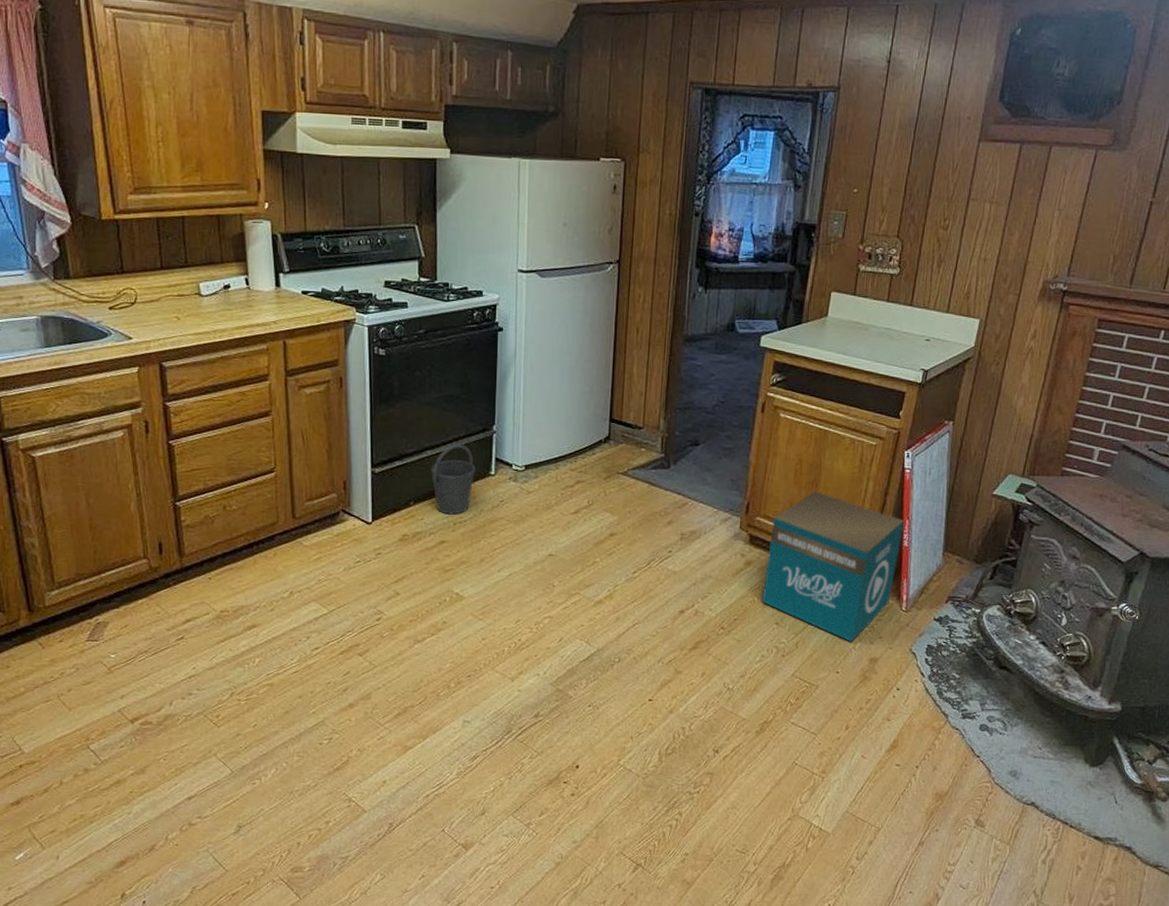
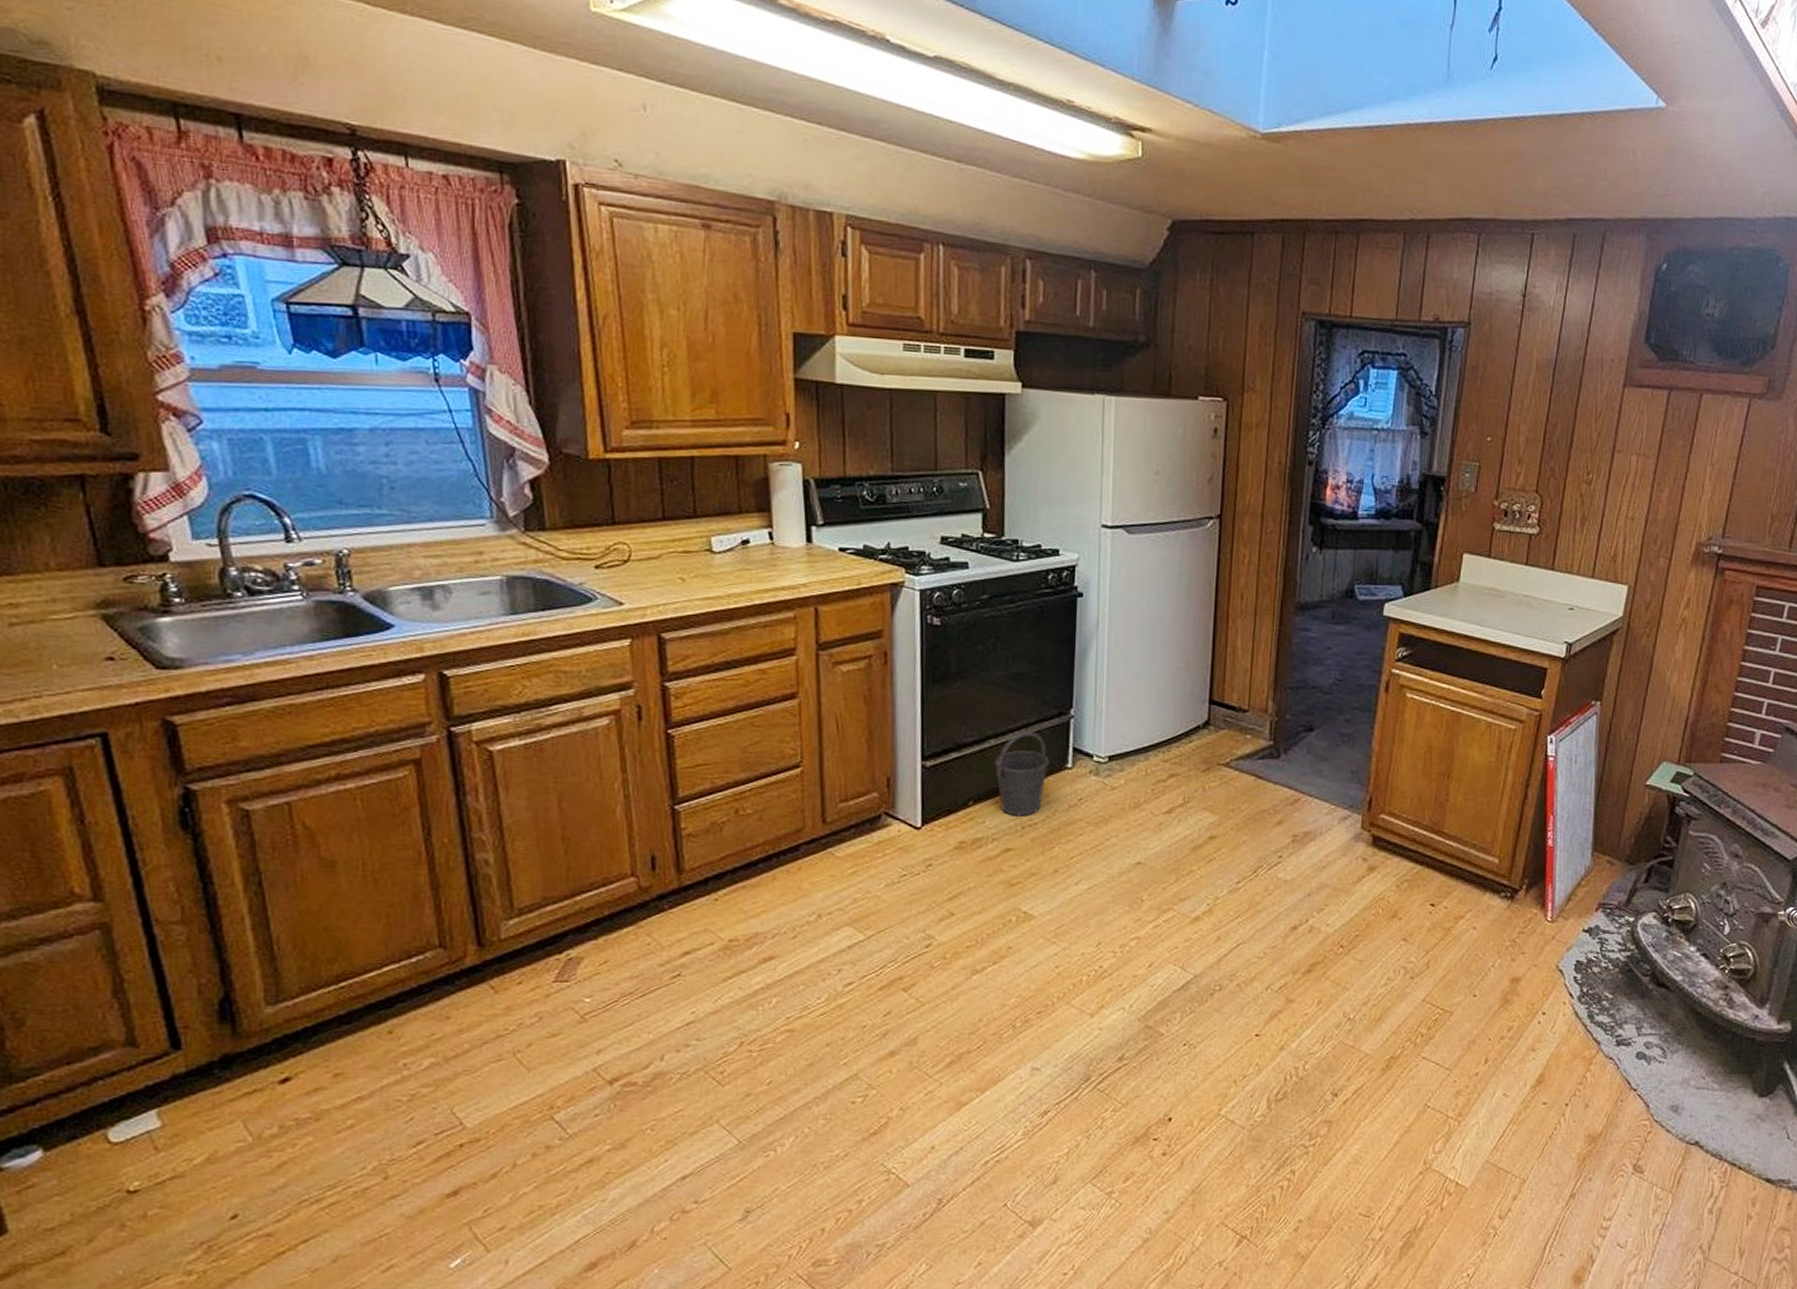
product box: present [761,491,905,642] -> none [1387,782,1549,959]

